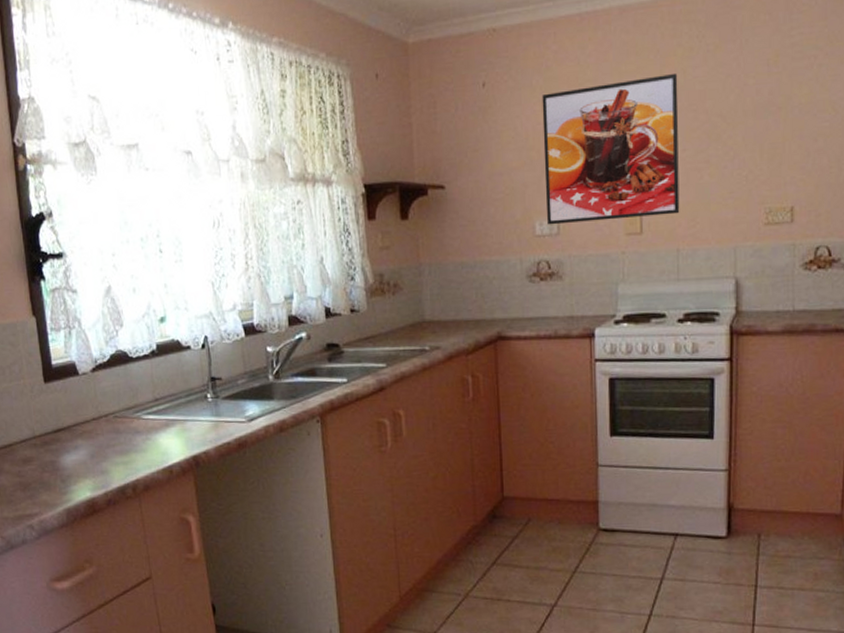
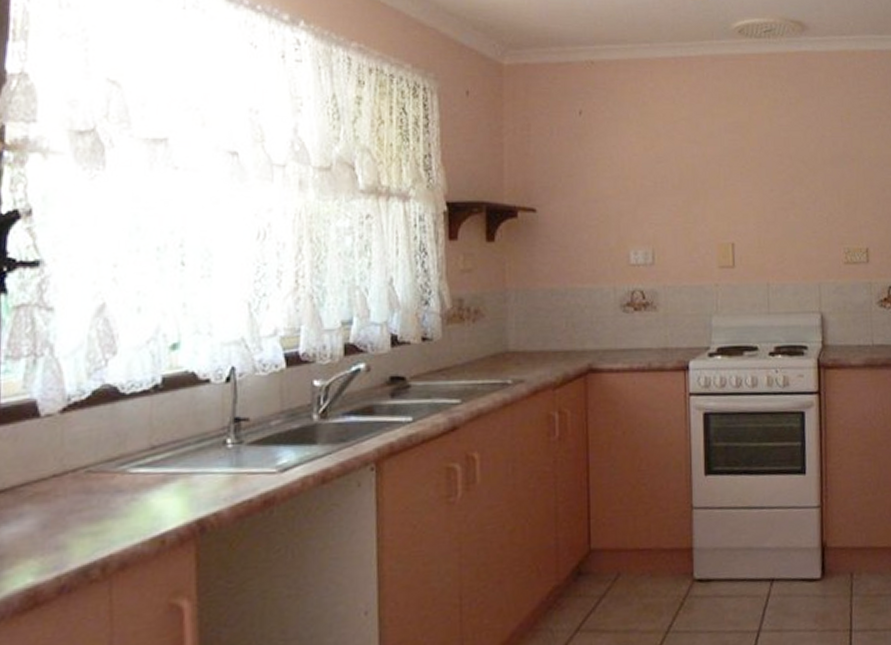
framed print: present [542,74,680,225] -> none [638,120,769,255]

